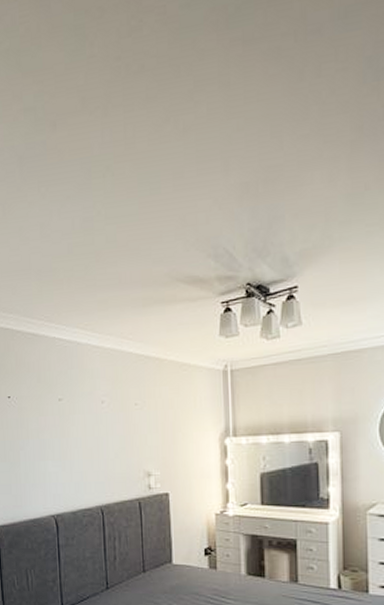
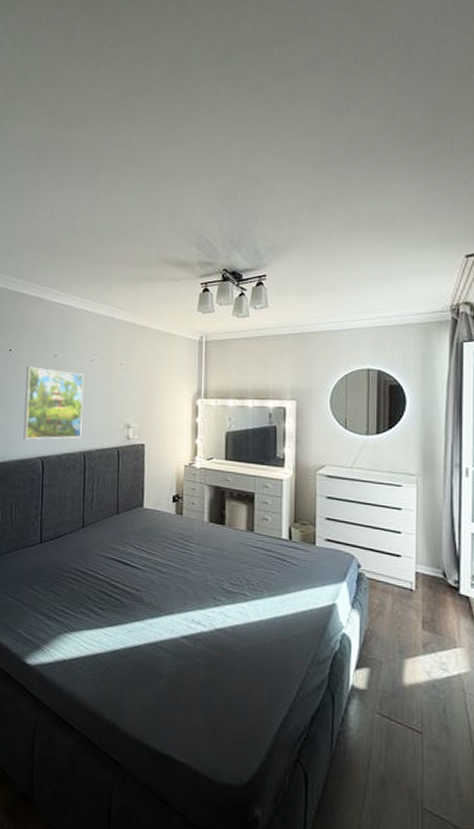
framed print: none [29,414,97,497] -> present [23,367,84,440]

